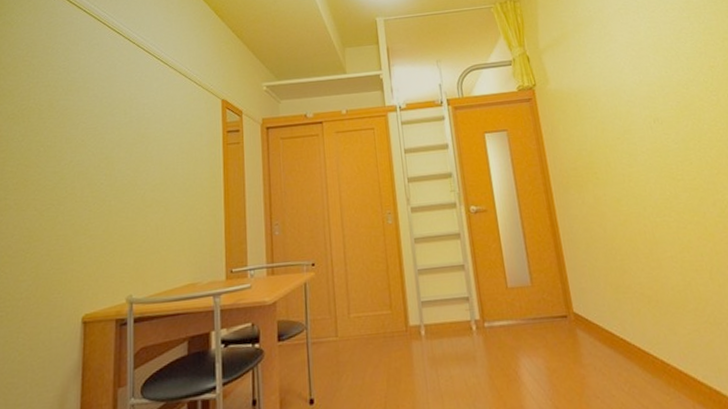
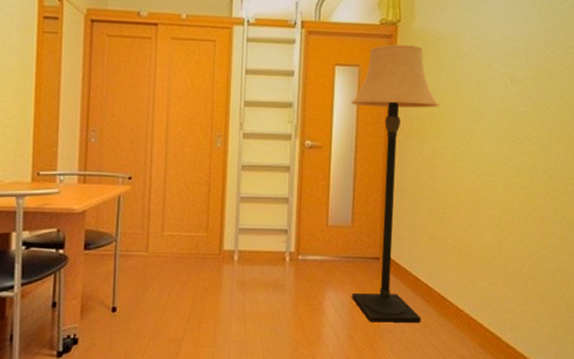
lamp: none [506,104,628,389] -> present [351,44,440,322]

